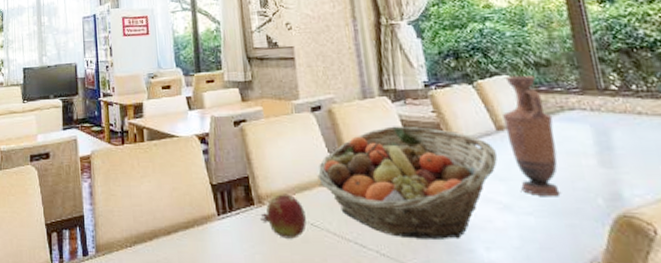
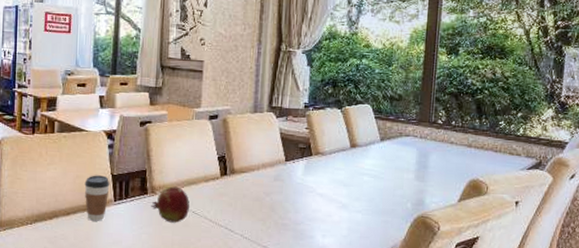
coffee cup: none [182,186,211,240] -> present [84,175,110,221]
fruit basket: present [317,126,498,239] -> none [204,137,346,228]
vase: present [503,75,561,197] -> none [357,105,393,201]

